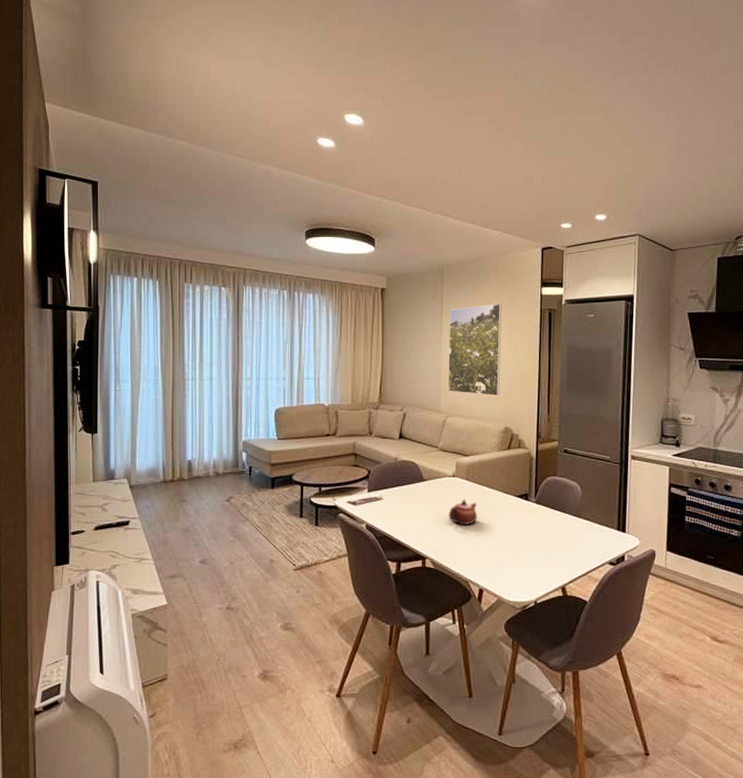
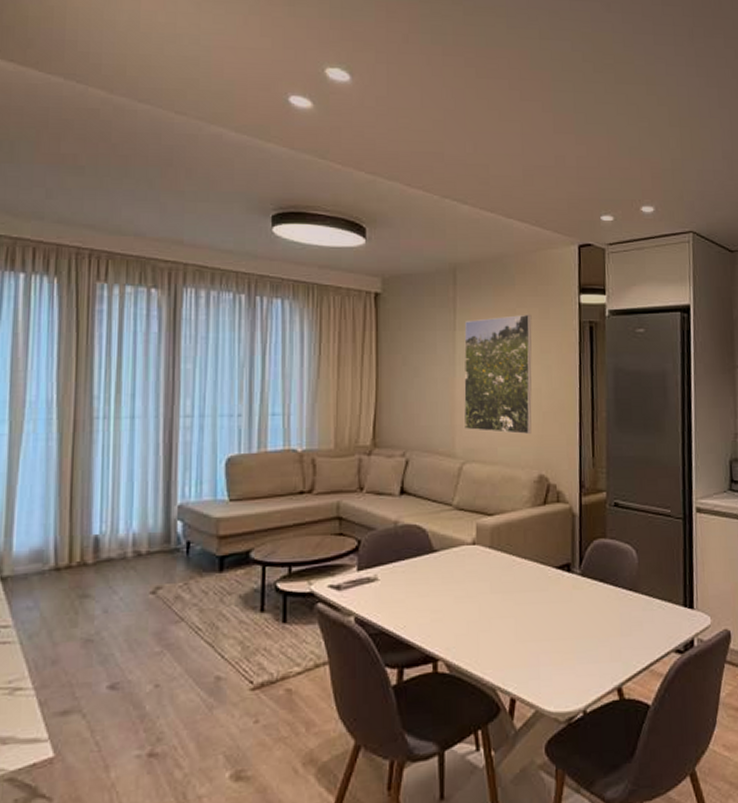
teapot: present [448,499,478,526] -> none [468,574,507,612]

